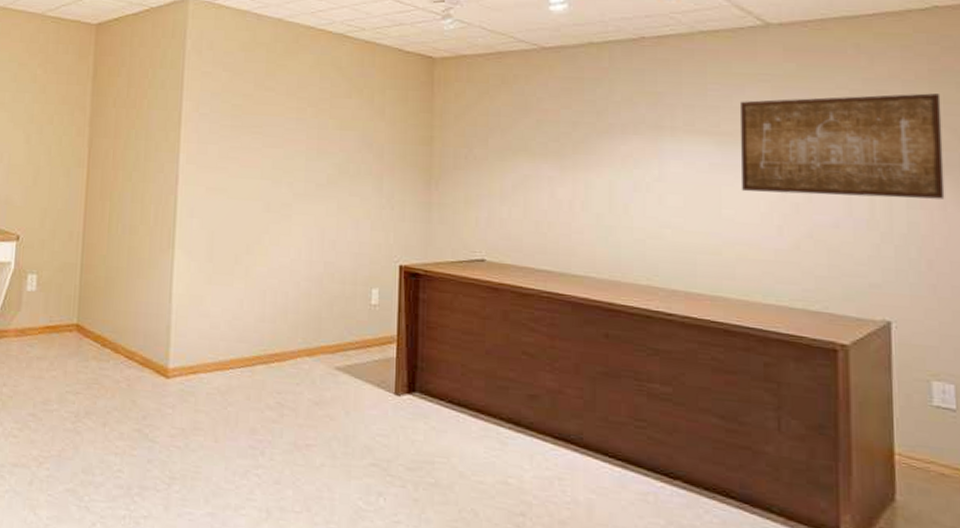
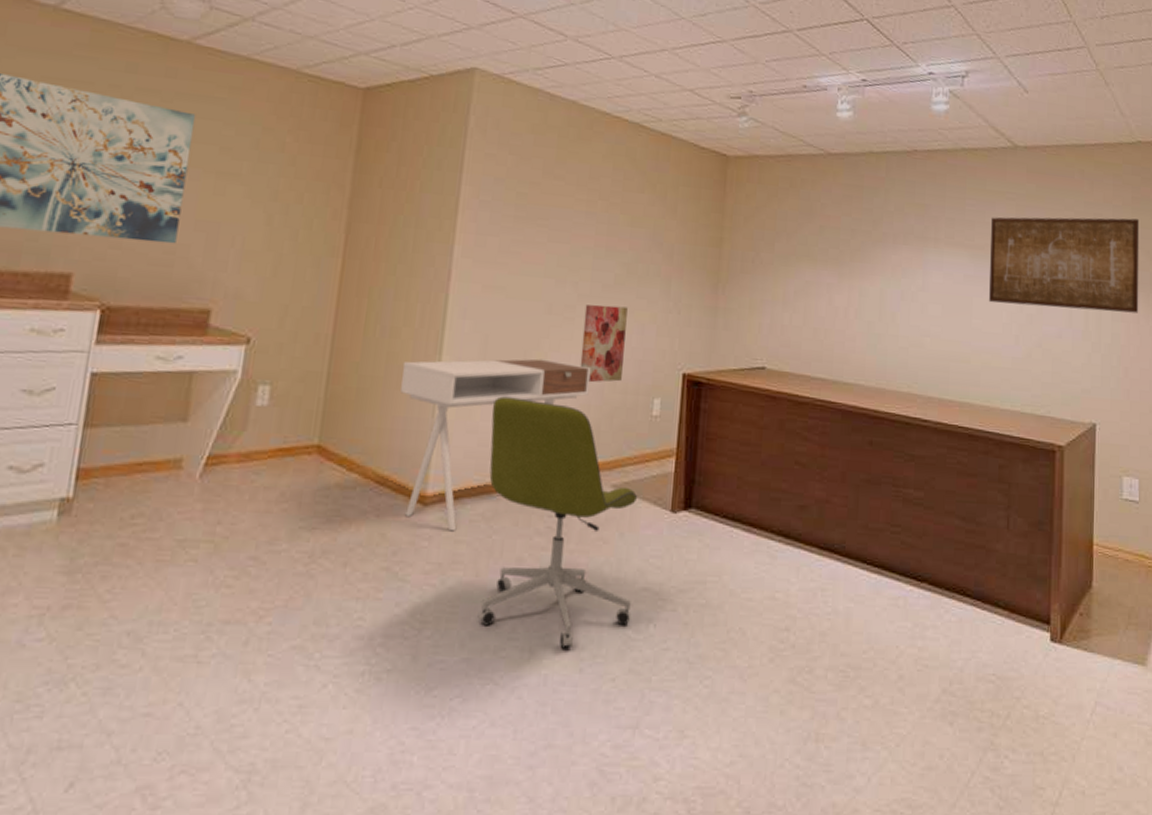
desk: none [141,252,310,402] -> present [401,358,591,532]
office chair: none [219,285,361,513] -> present [478,396,638,649]
wall art: none [299,202,341,274] -> present [580,304,628,383]

